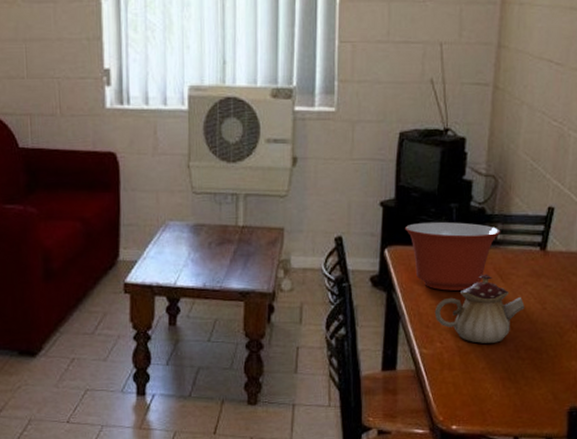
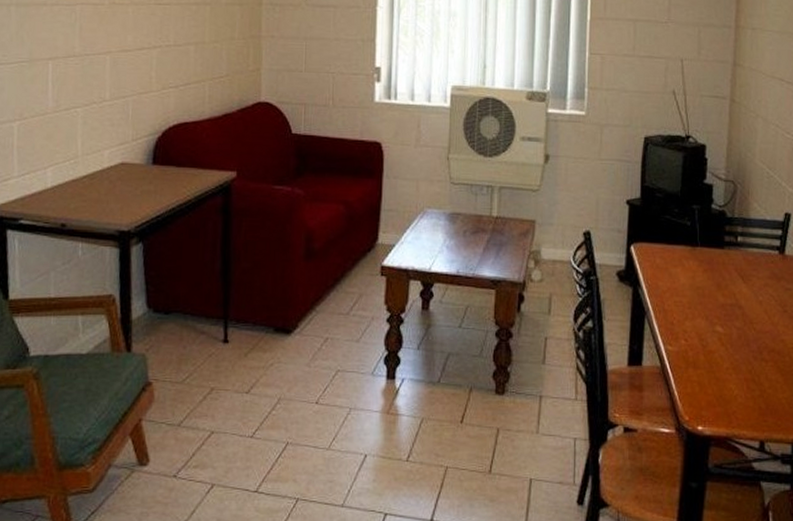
mixing bowl: present [405,221,501,291] -> none [650,221,741,289]
teapot: present [434,274,525,343] -> none [679,274,766,343]

